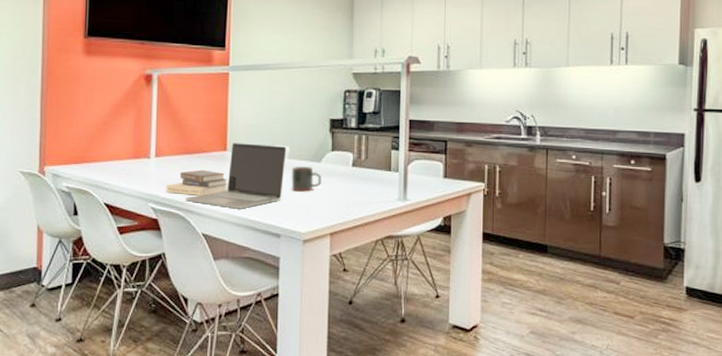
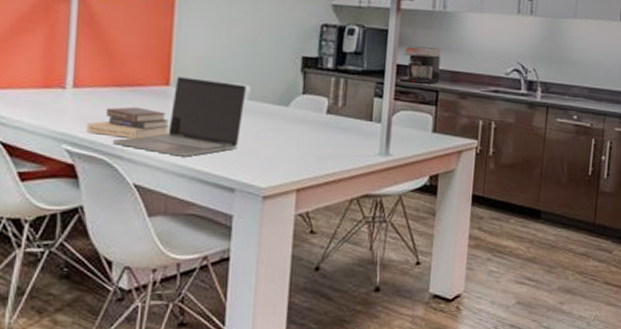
mug: present [291,167,322,192] -> none [250,110,289,140]
coffee maker: none [412,102,447,137] -> present [399,45,441,85]

